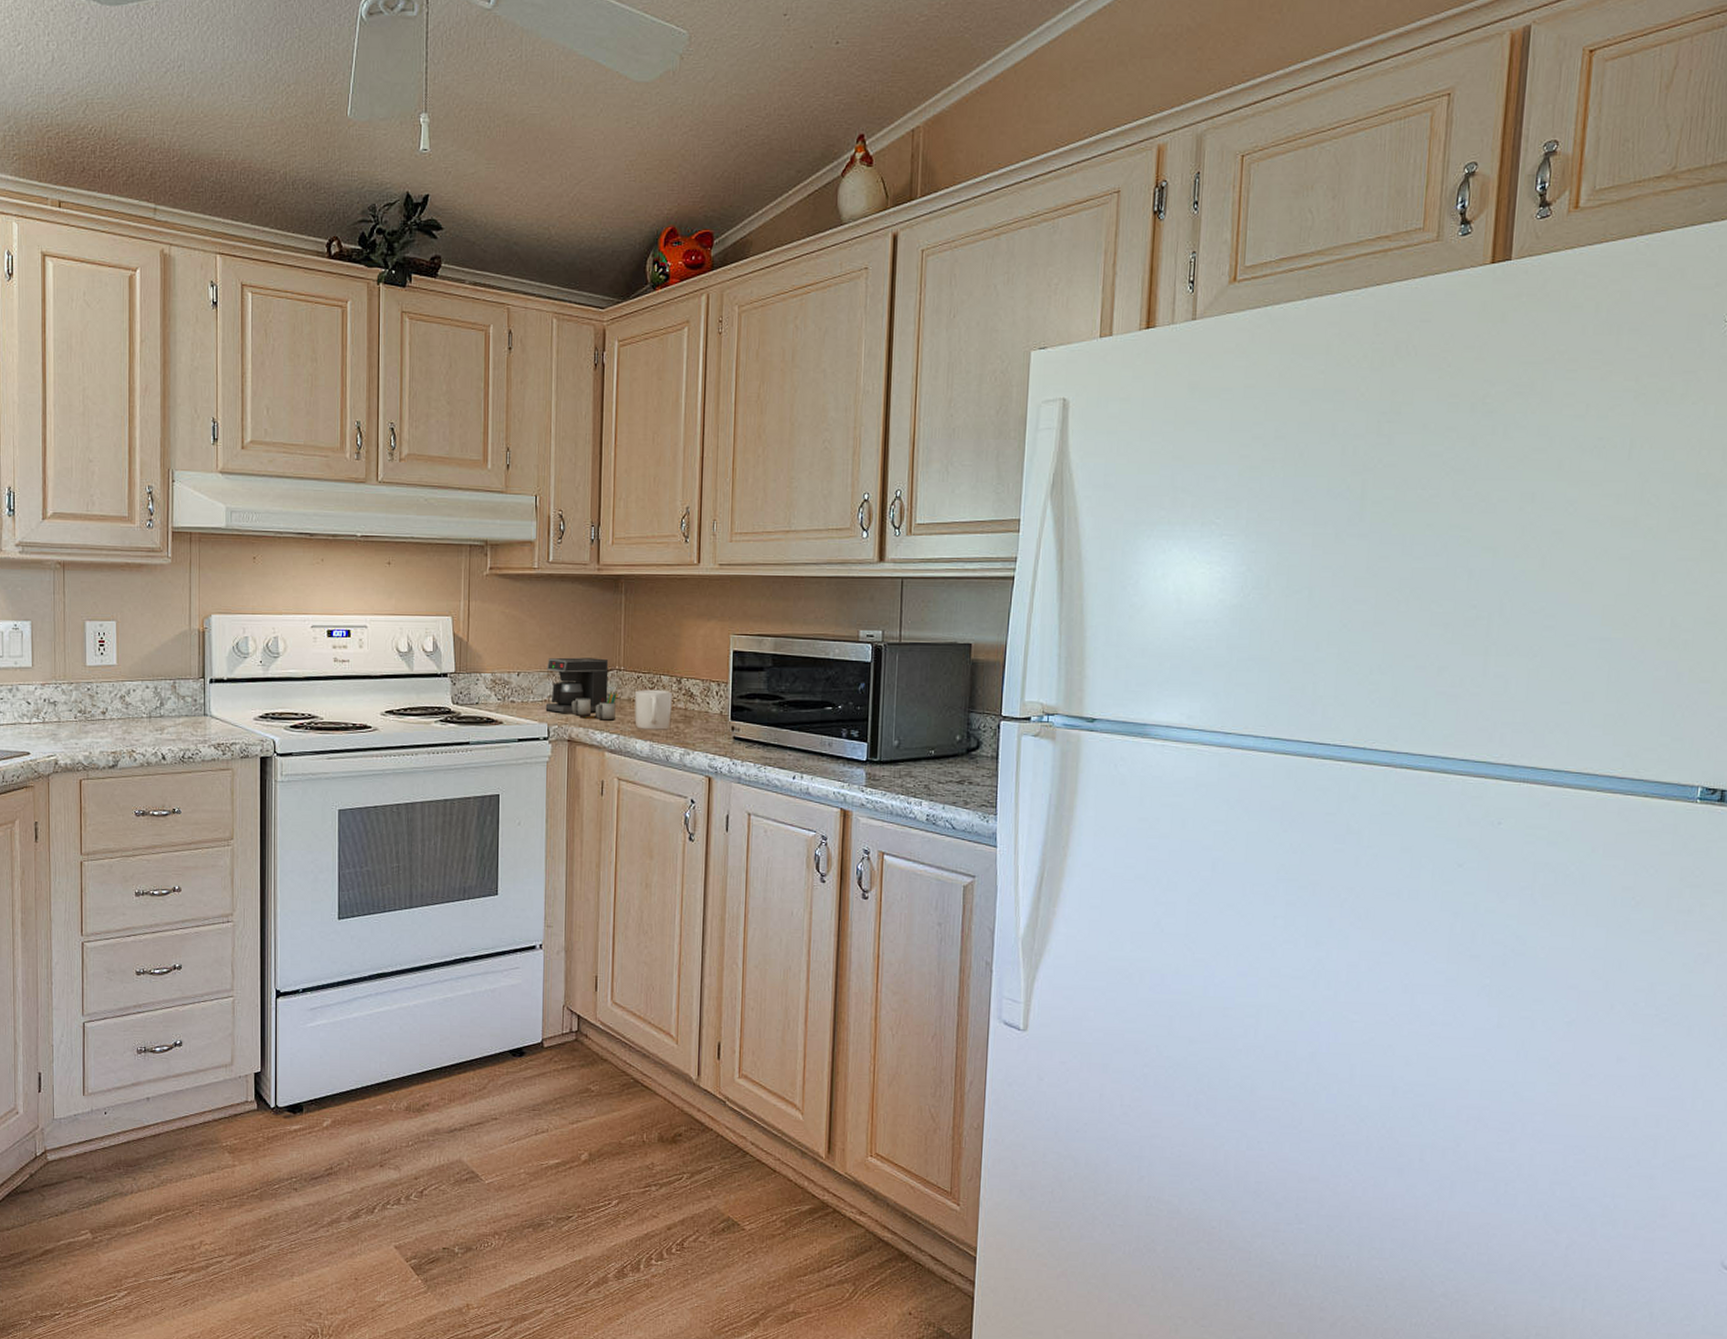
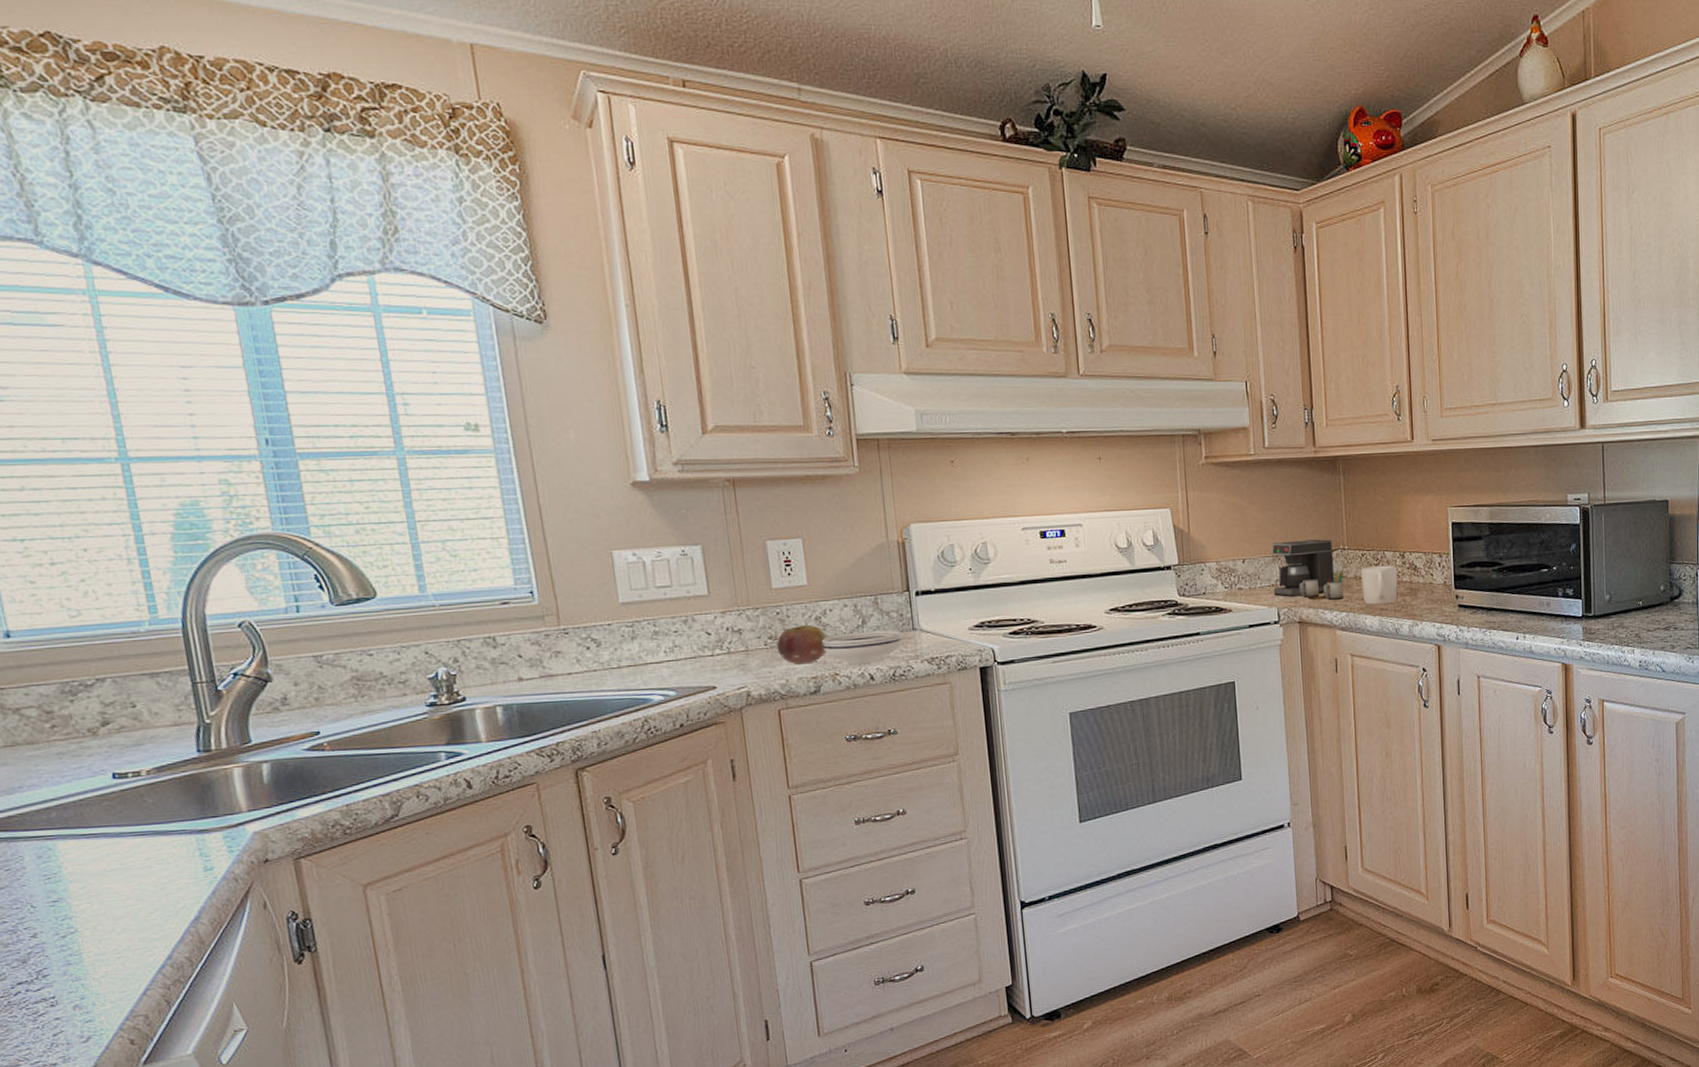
fruit: none [84,702,129,739] -> present [776,625,828,665]
bowl: none [123,713,194,743] -> present [821,630,903,664]

